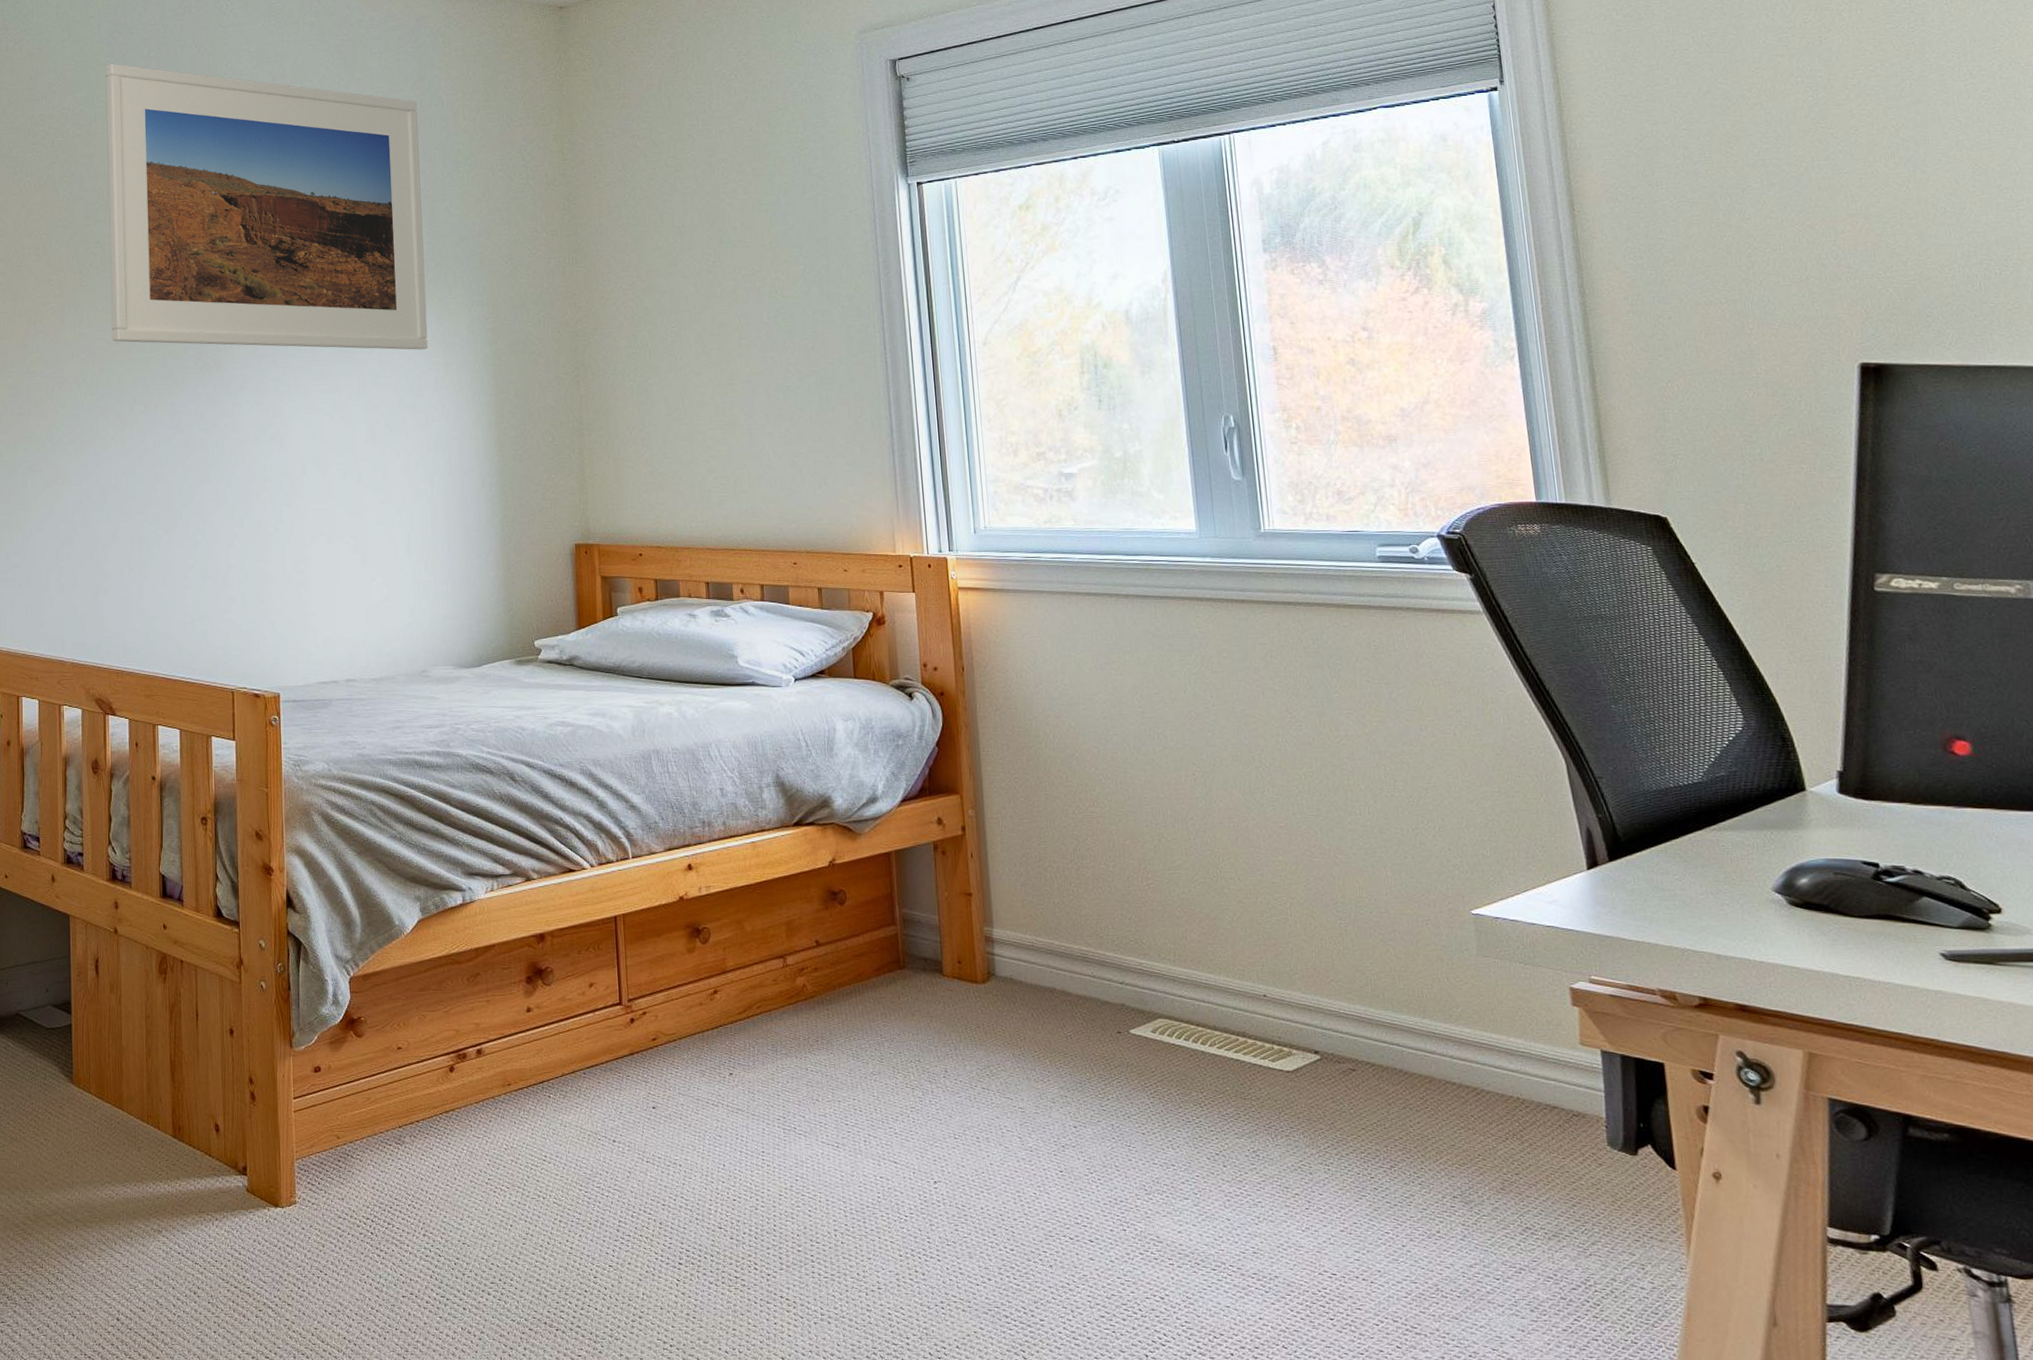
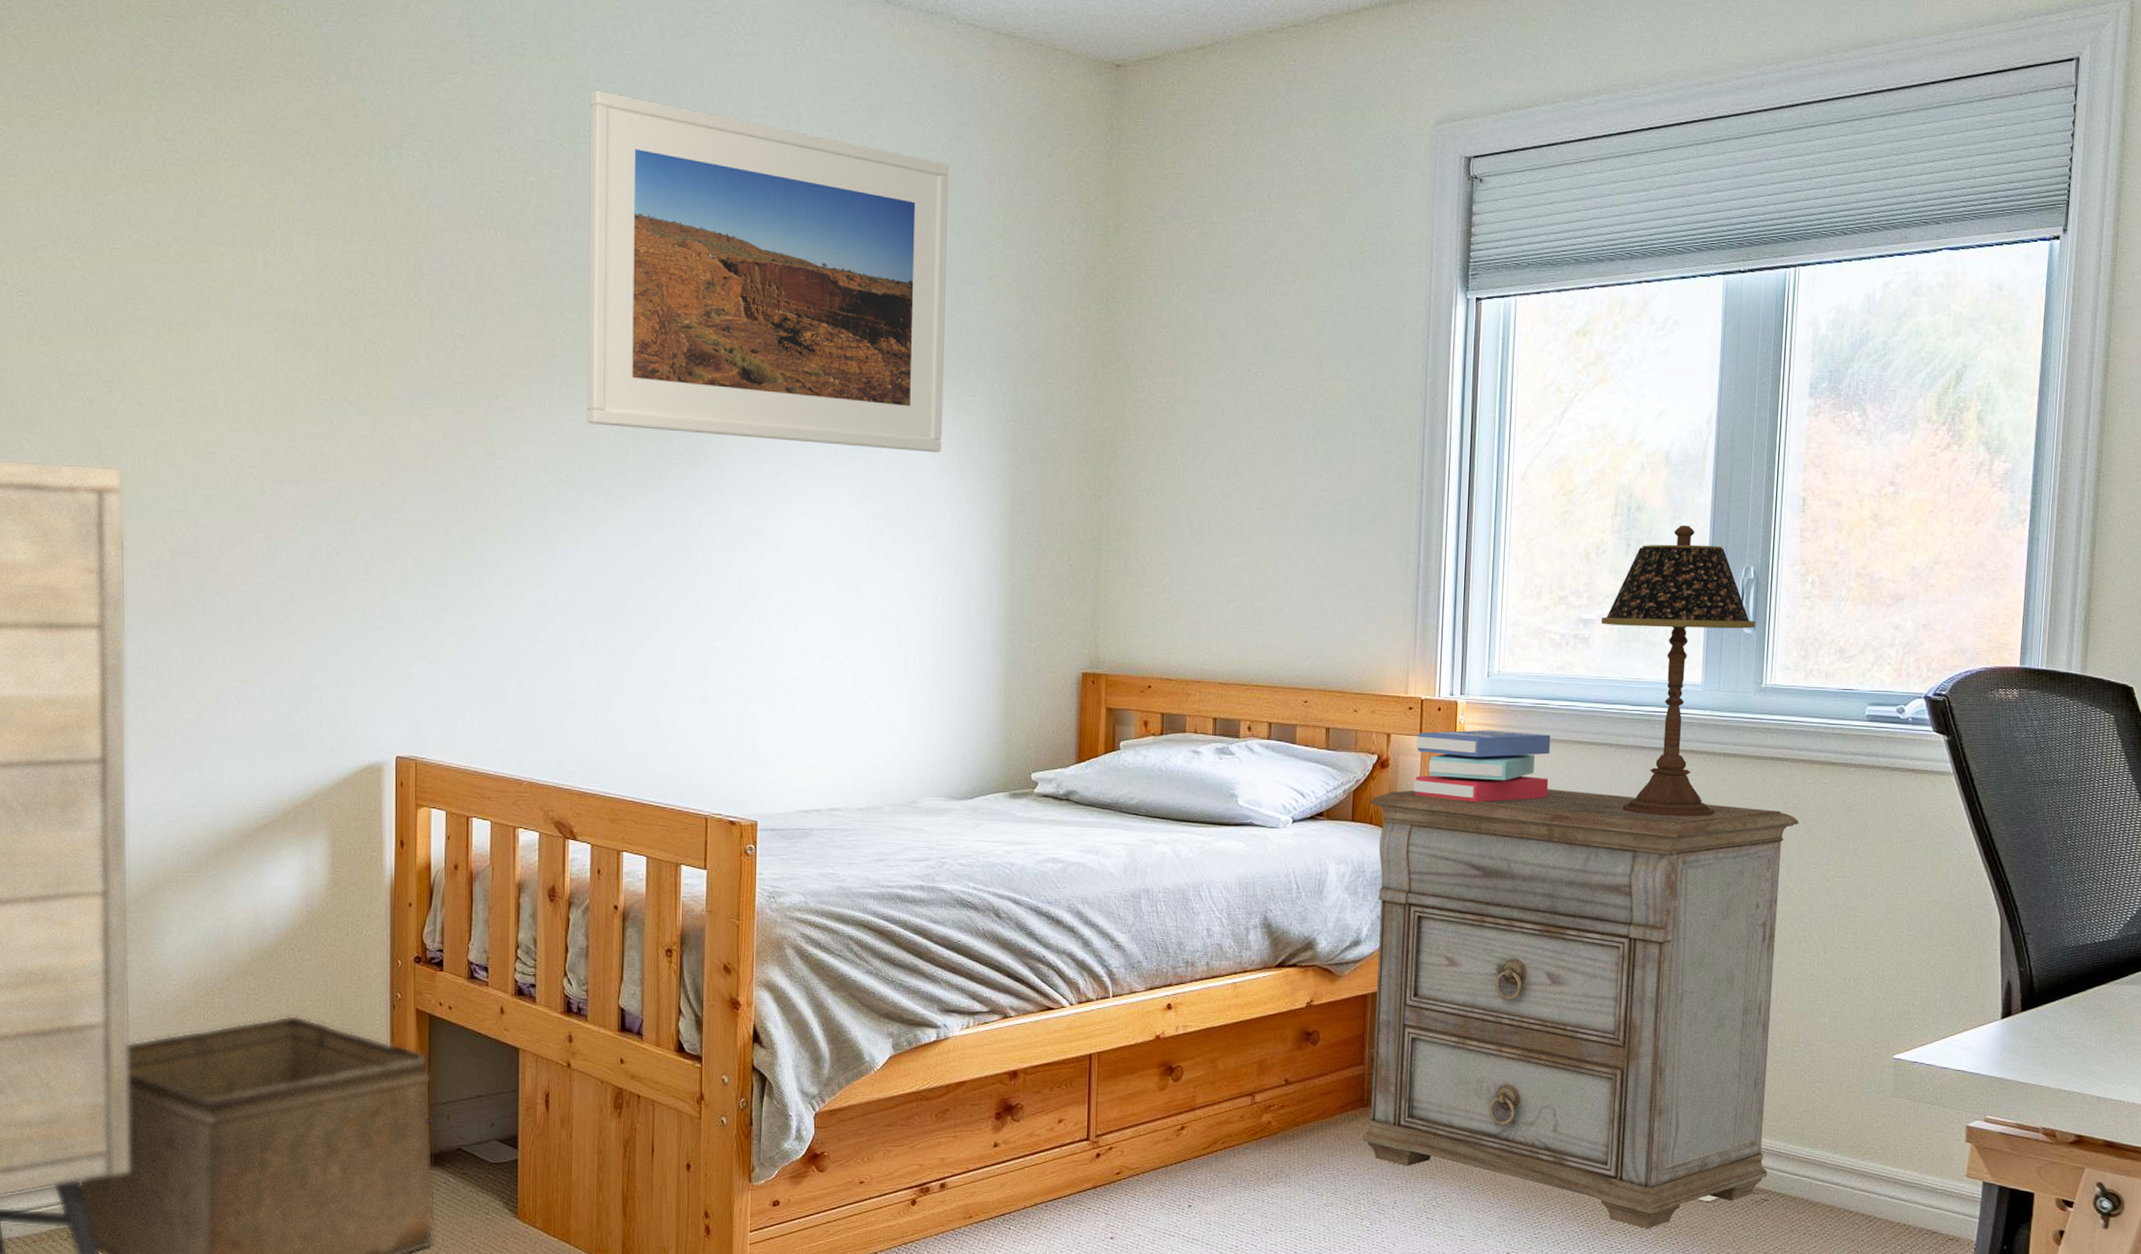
nightstand: none [870,640,1352,1102] -> present [1363,789,1798,1229]
book: none [910,584,1052,656] -> present [1413,730,1551,803]
table lamp: none [1083,379,1244,665] -> present [1601,525,1756,817]

